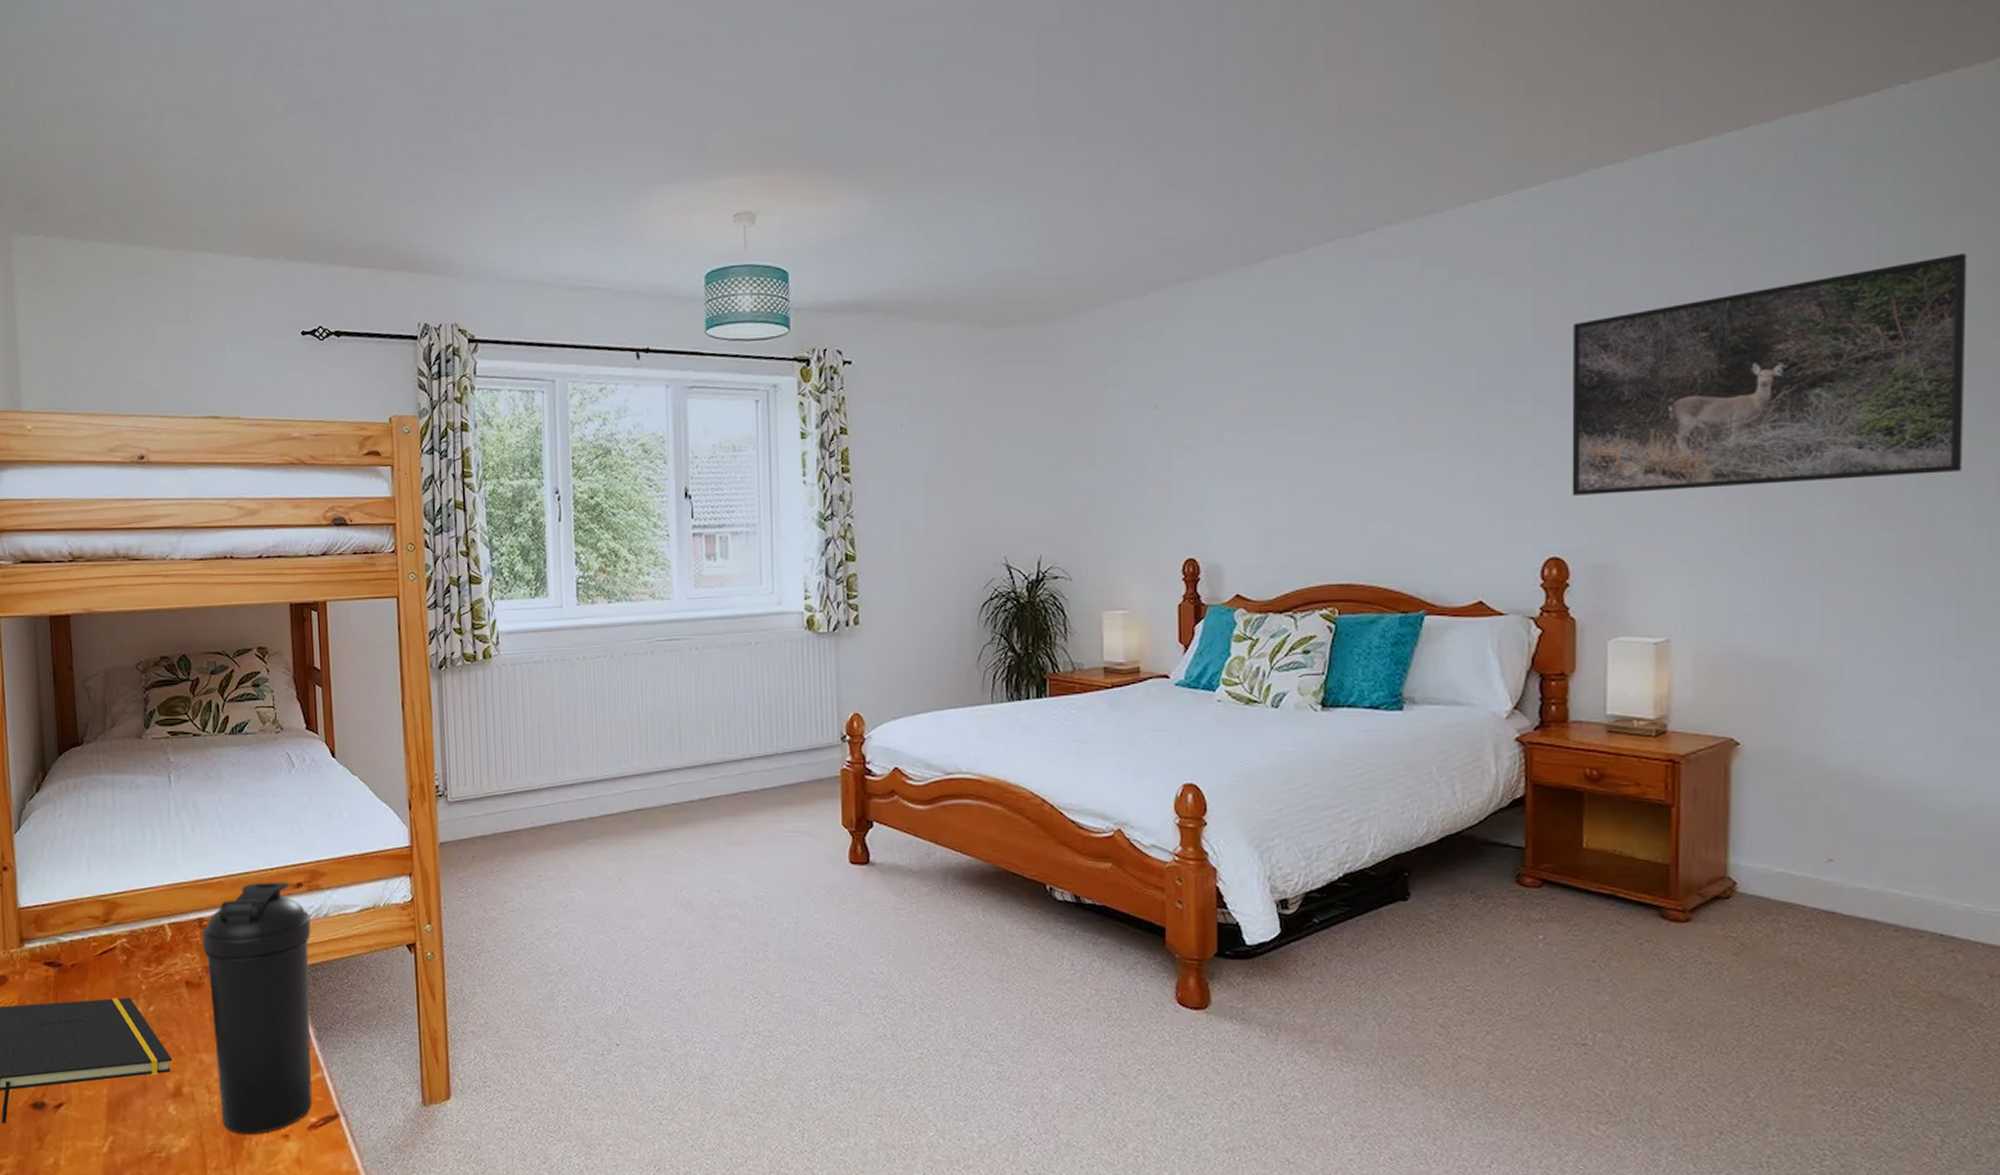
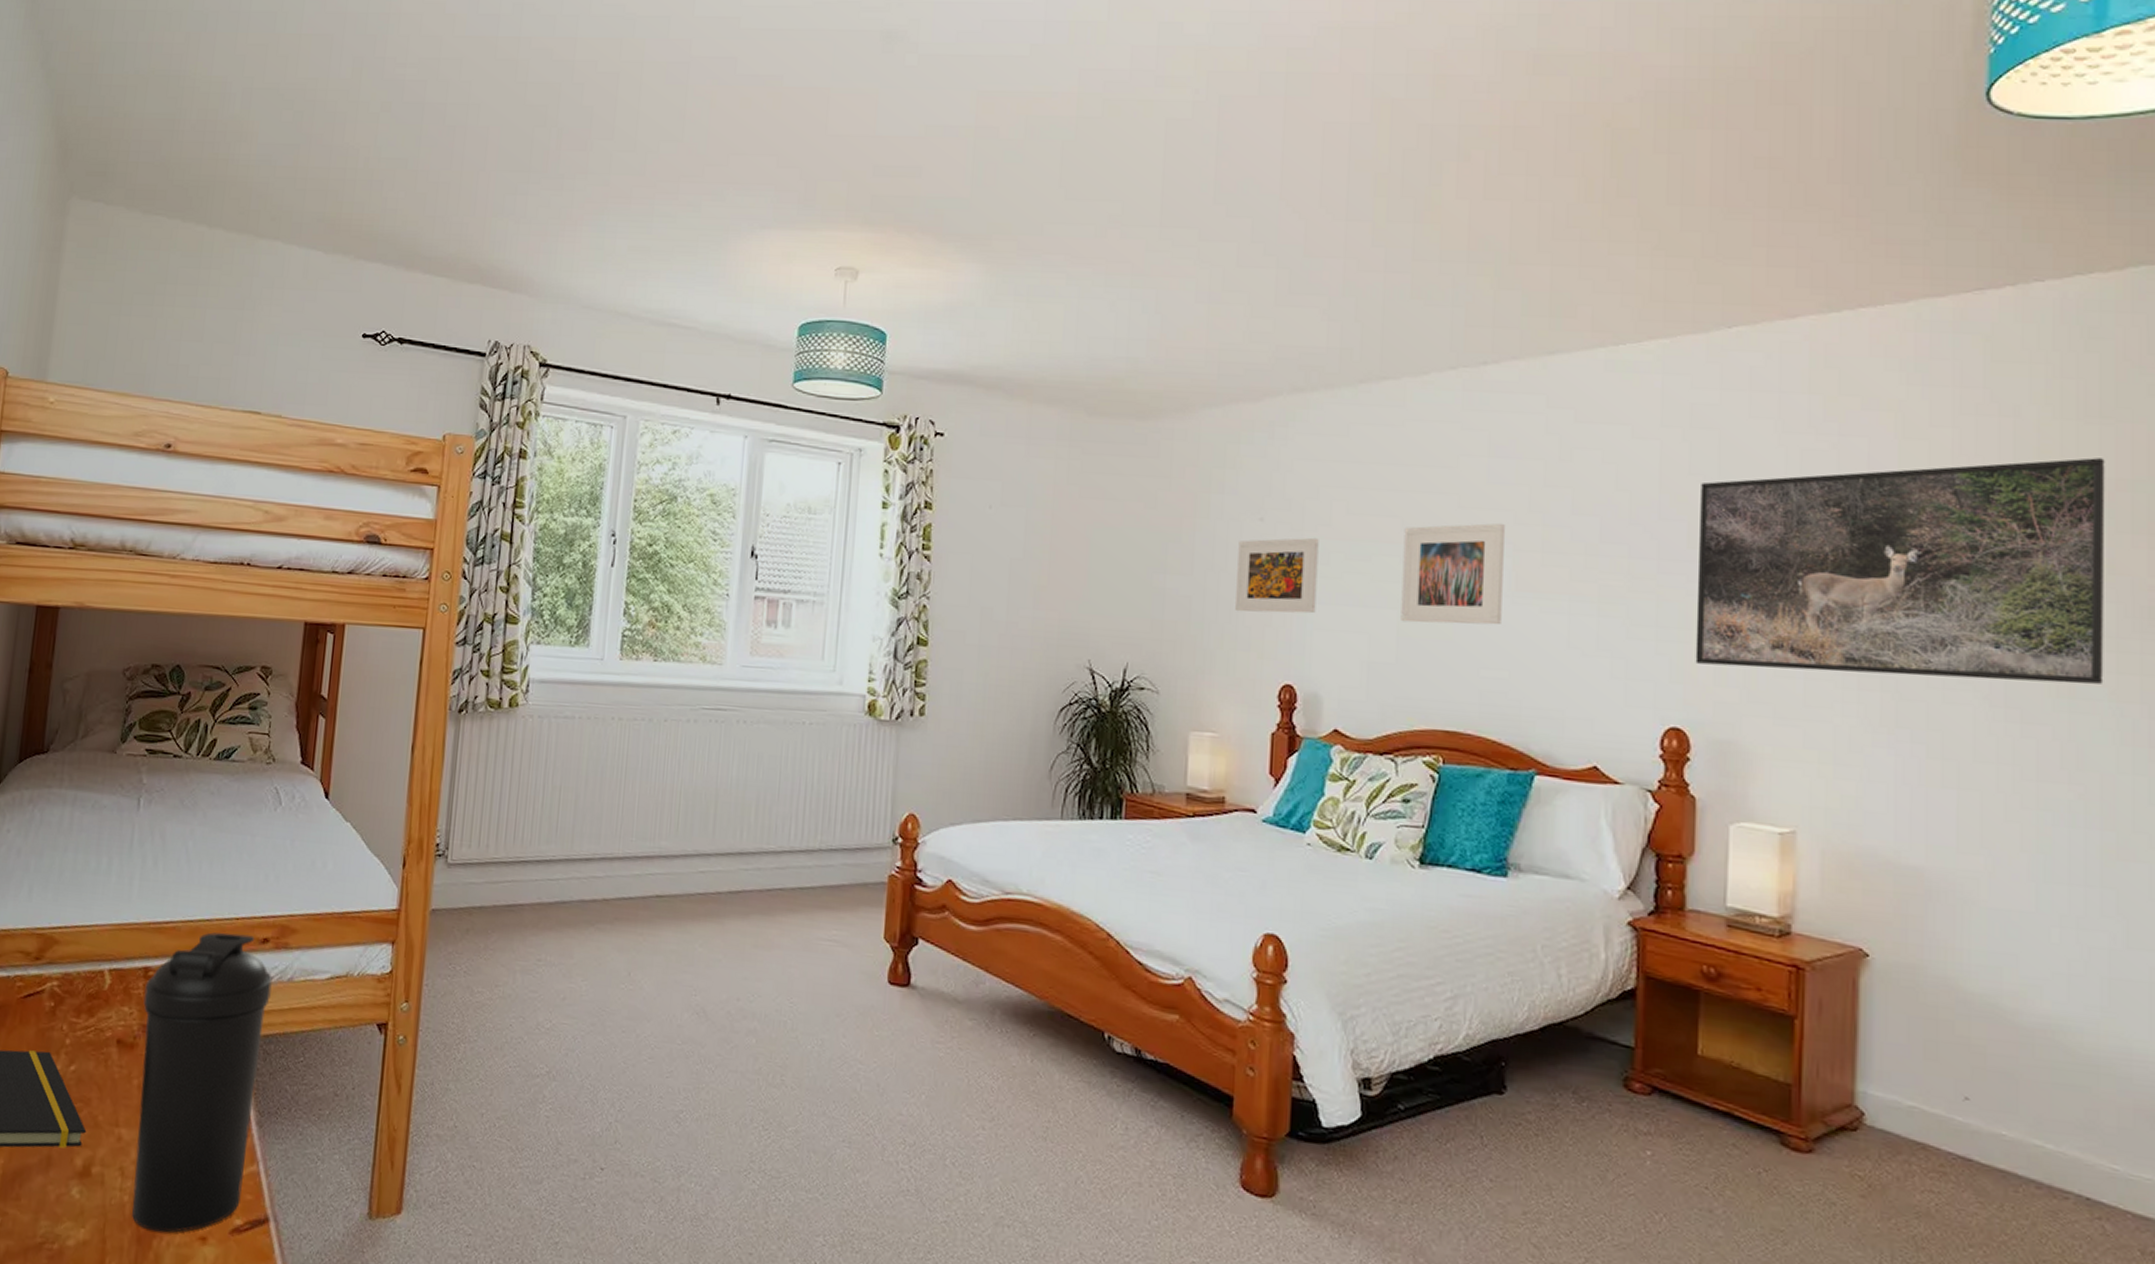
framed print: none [1136,419,1212,497] -> present [1235,537,1319,614]
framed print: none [1291,384,1387,489] -> present [1401,523,1505,625]

